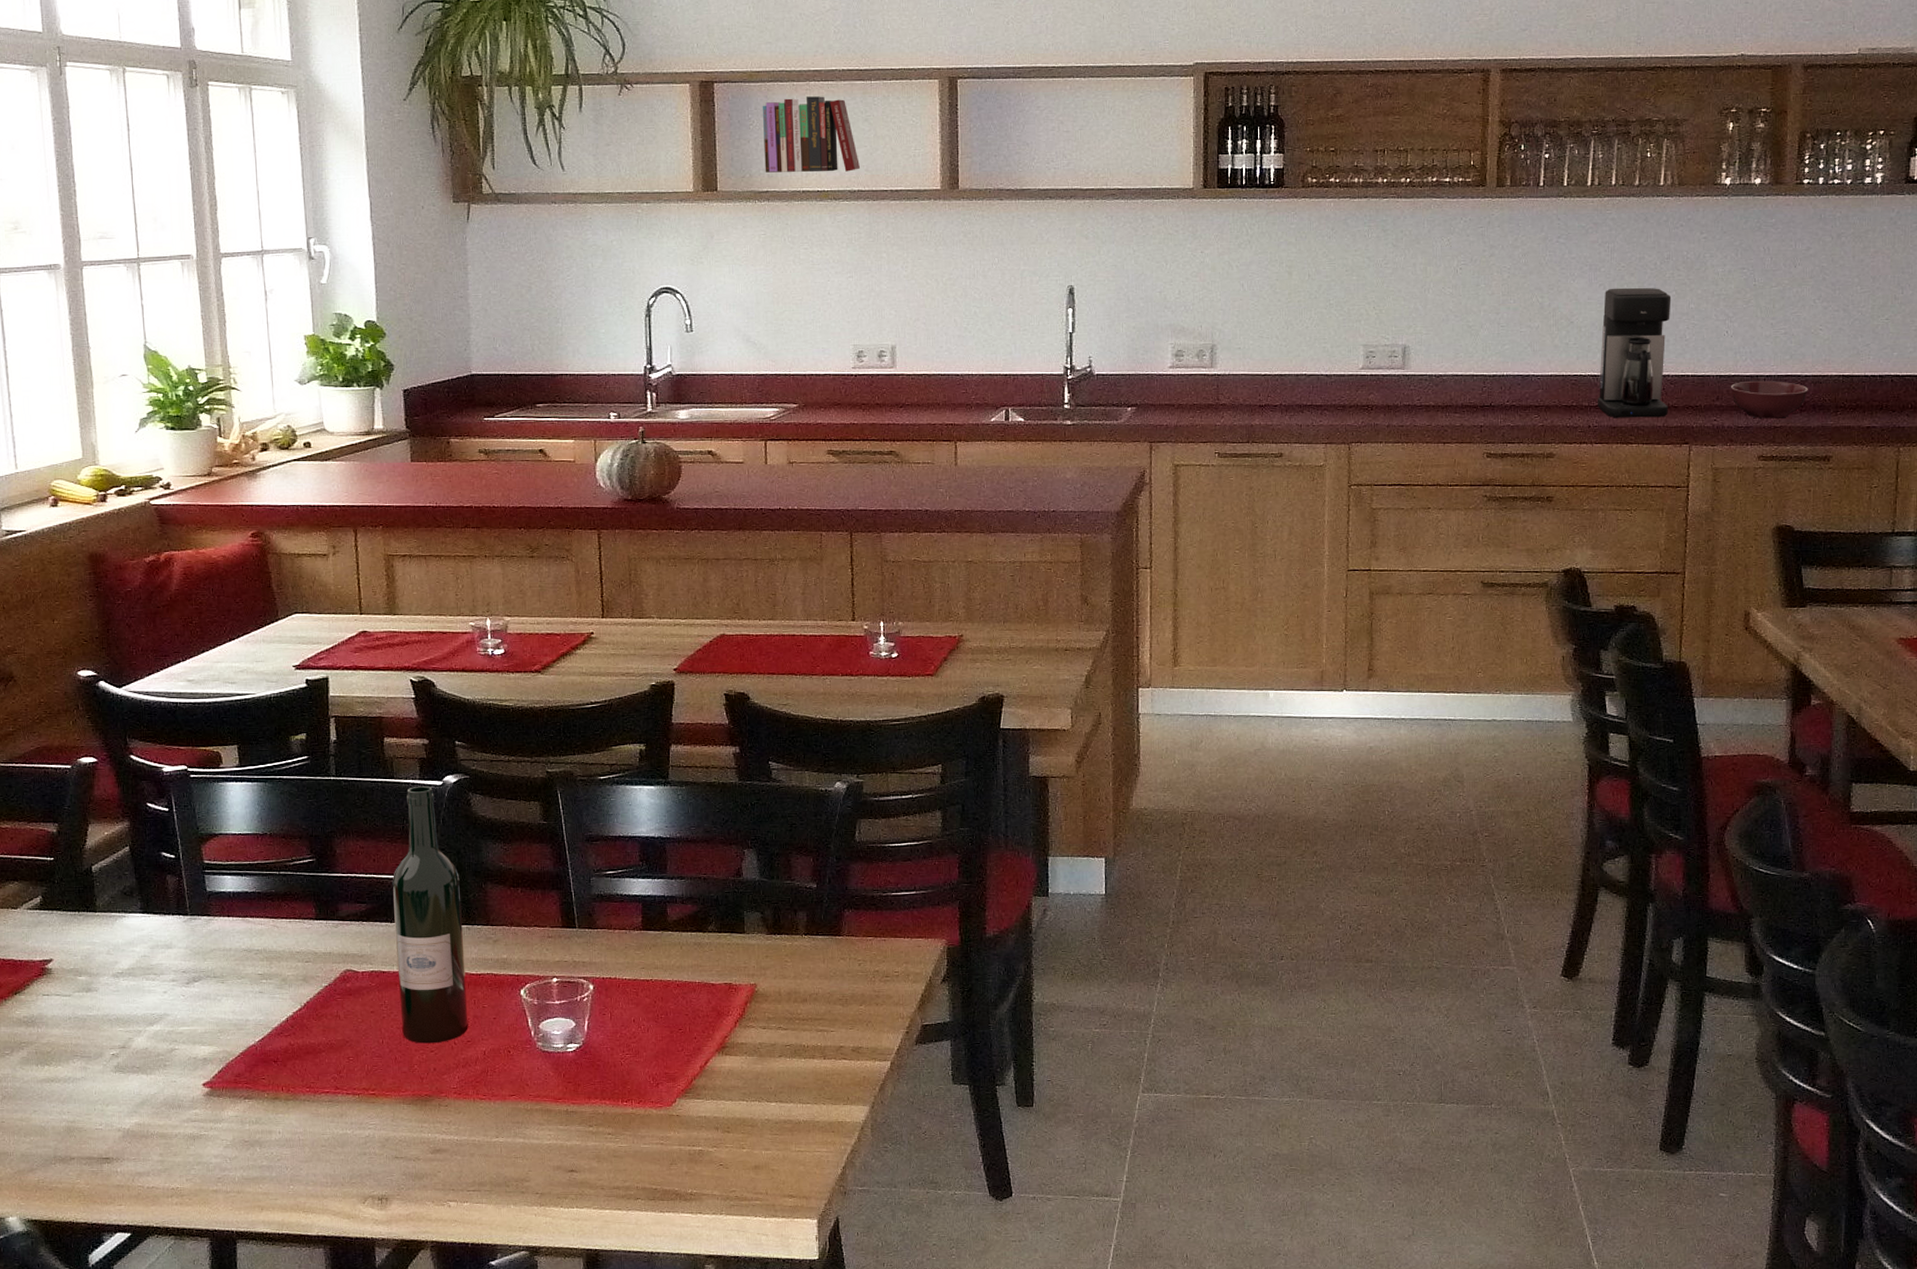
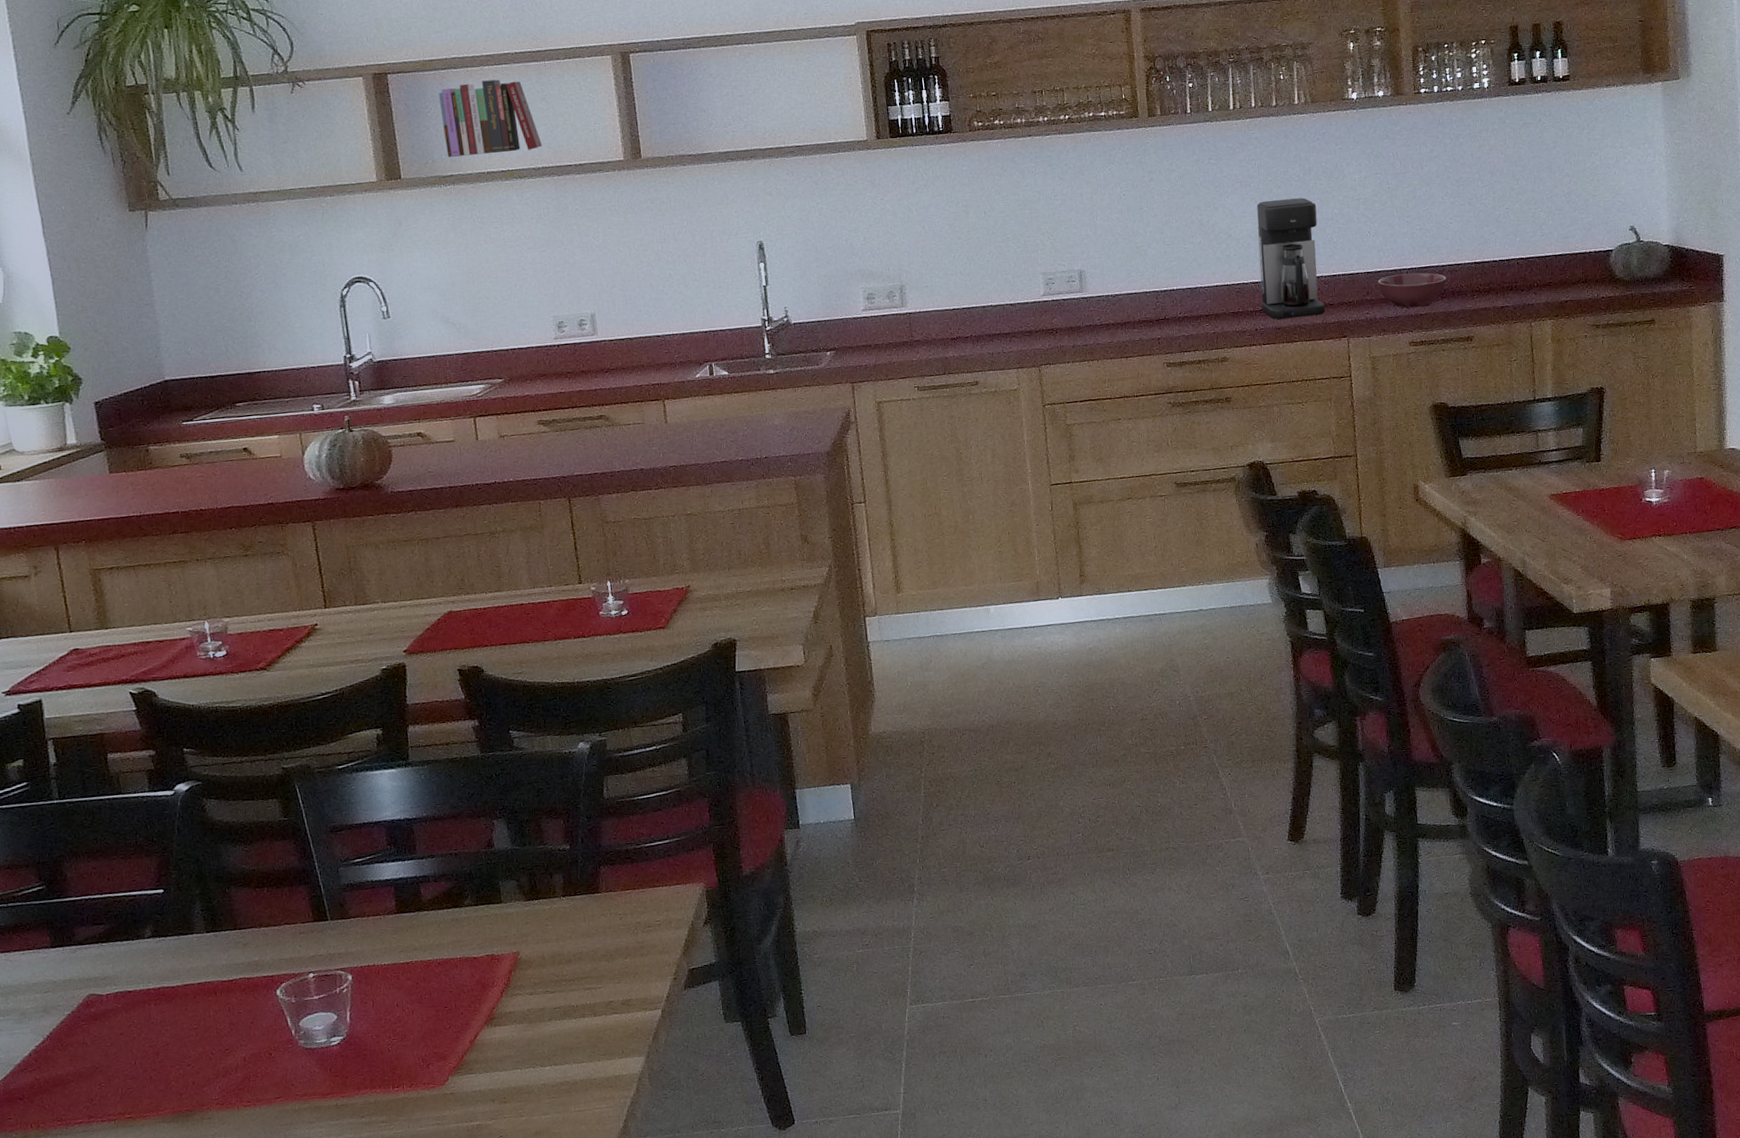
wine bottle: present [392,785,468,1044] -> none [129,797,225,1059]

